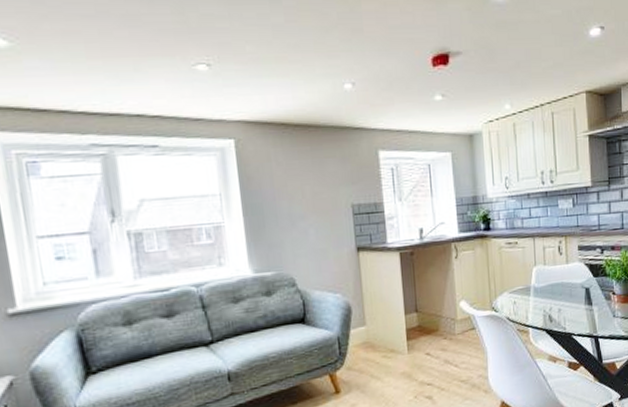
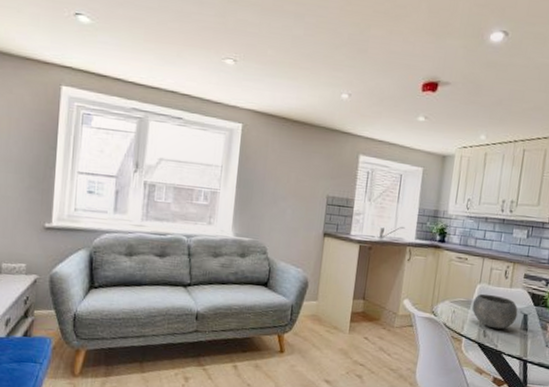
bowl: none [532,274,580,311] -> present [472,293,518,330]

